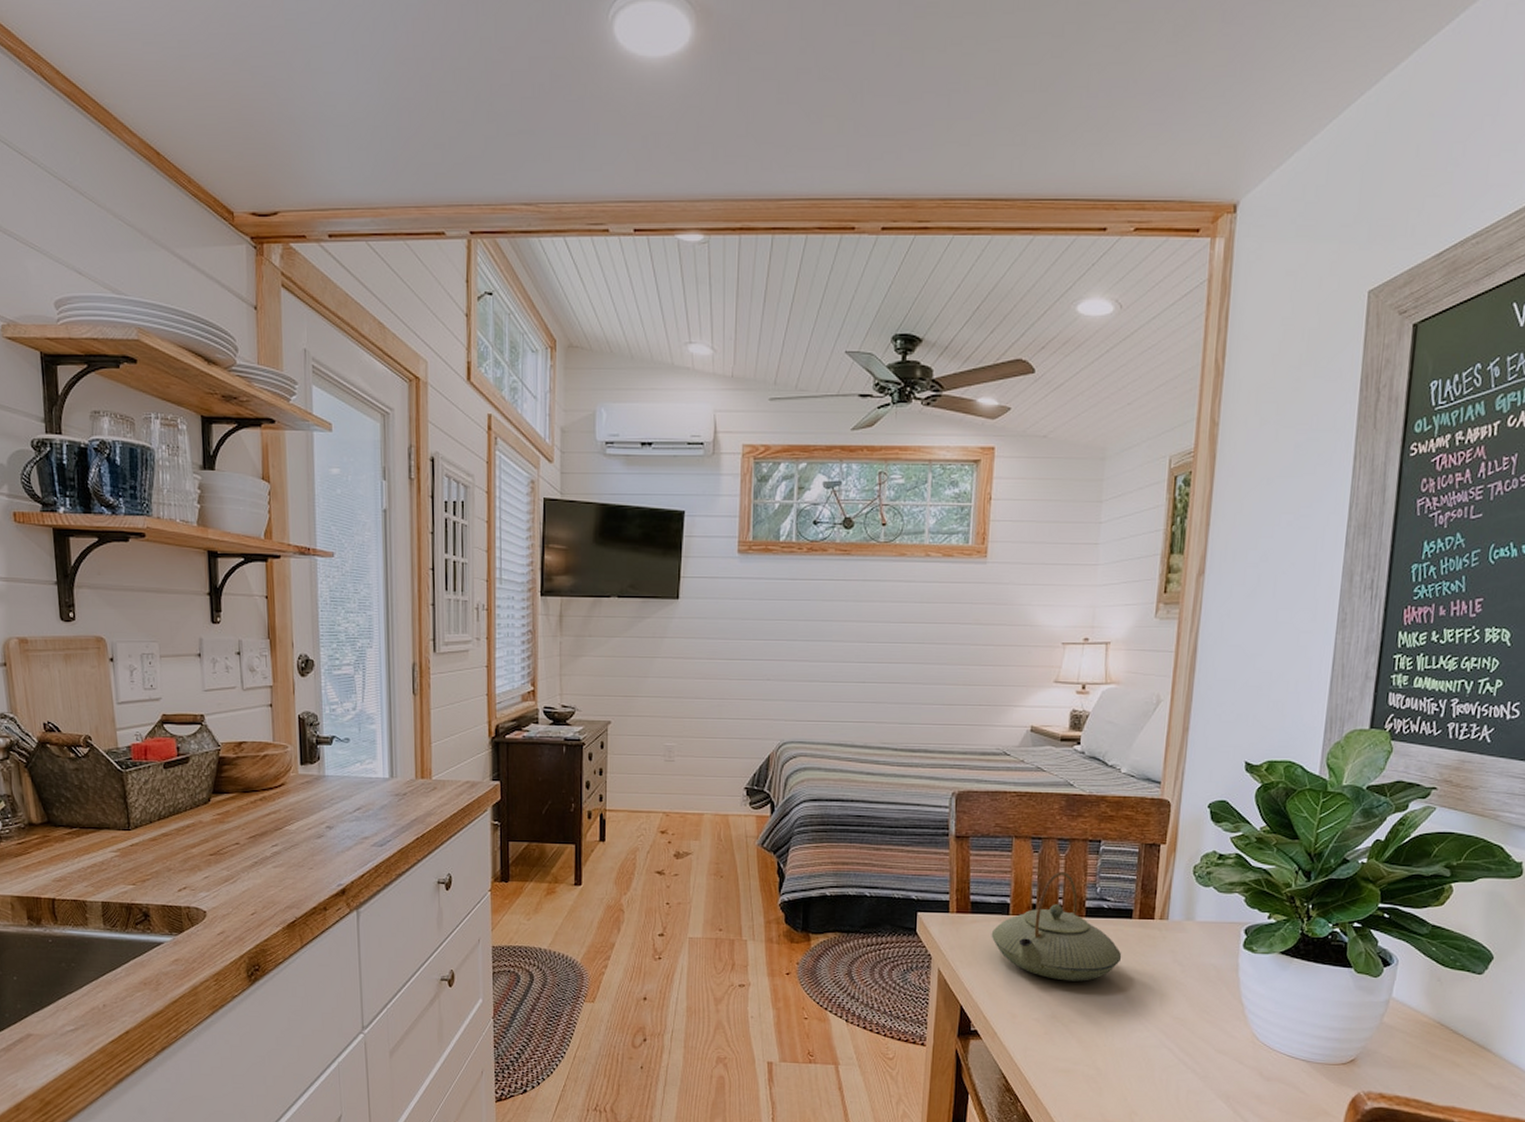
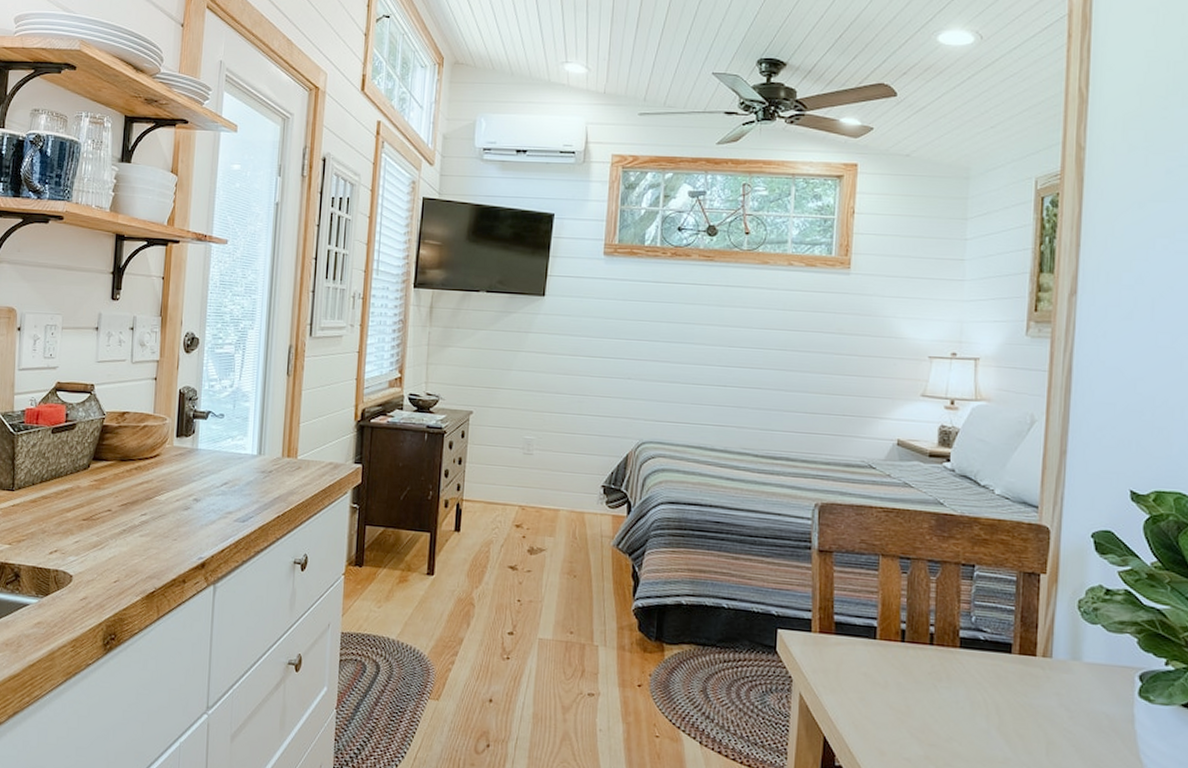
teapot: present [991,872,1122,982] -> none [856,596,1002,720]

